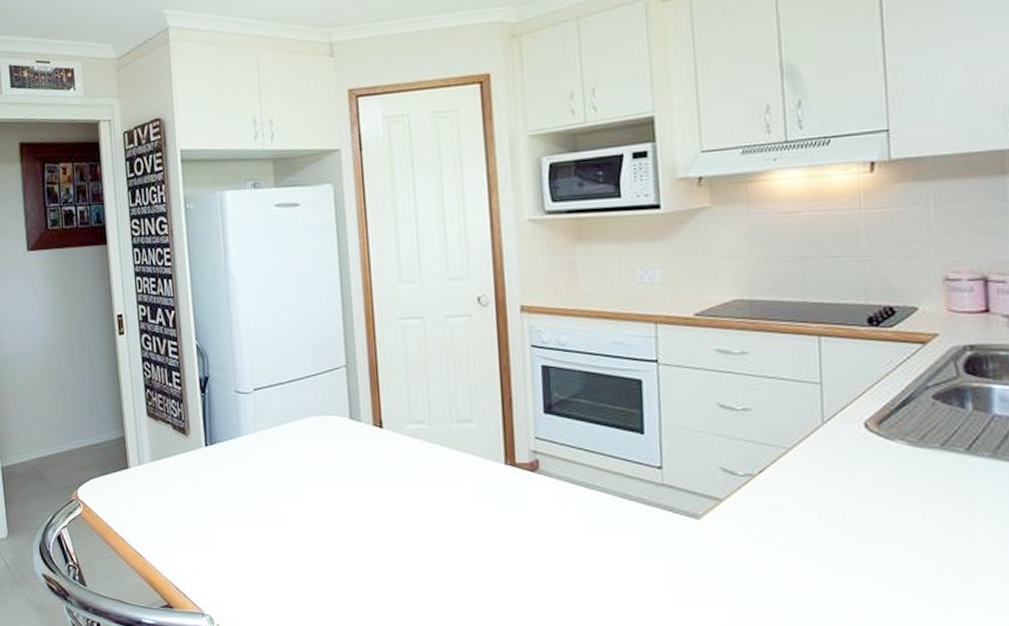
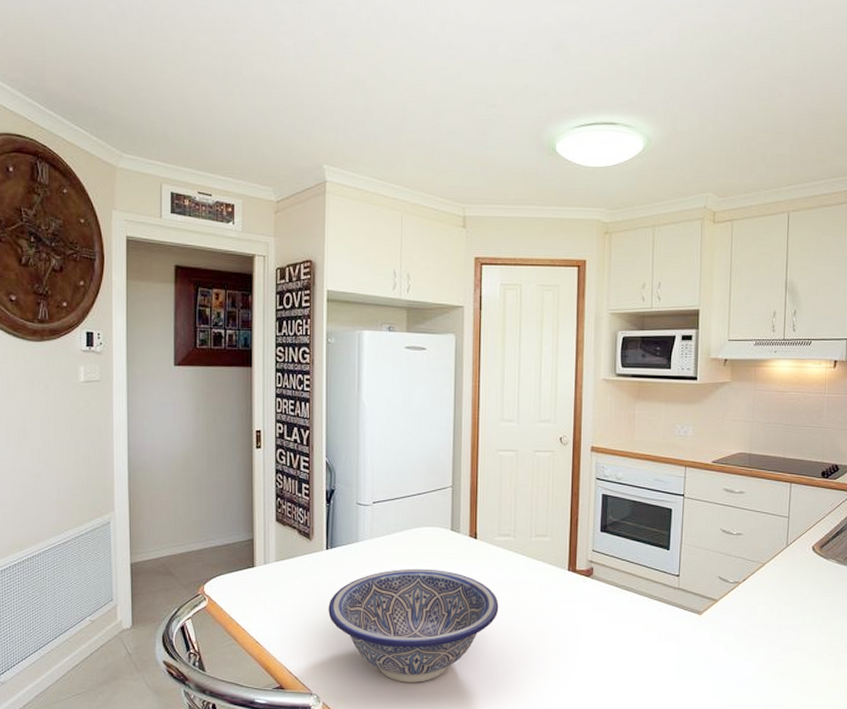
decorative bowl: none [213,466,419,603] -> present [328,568,499,683]

